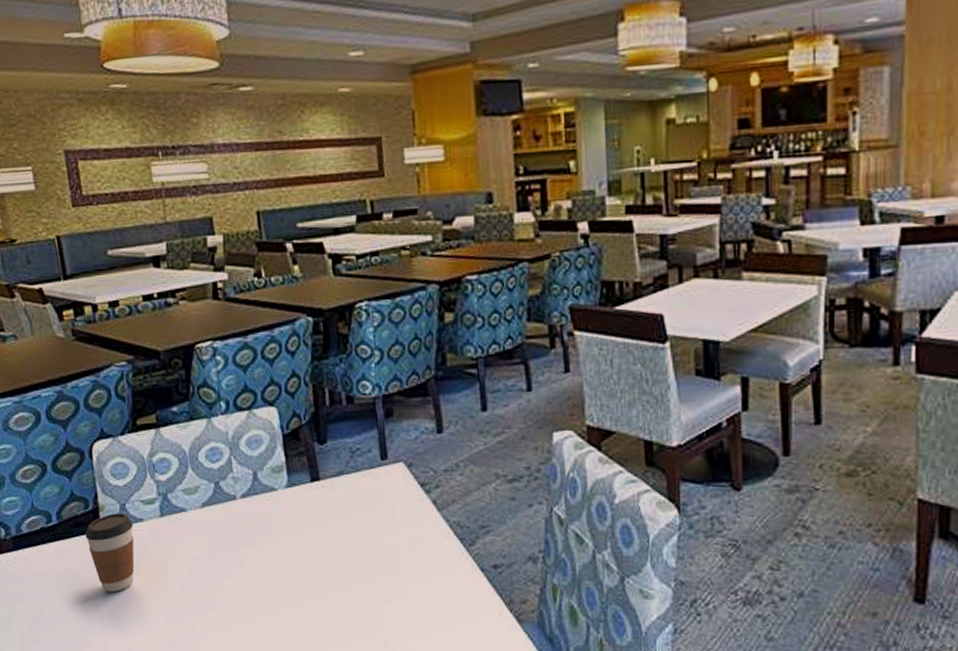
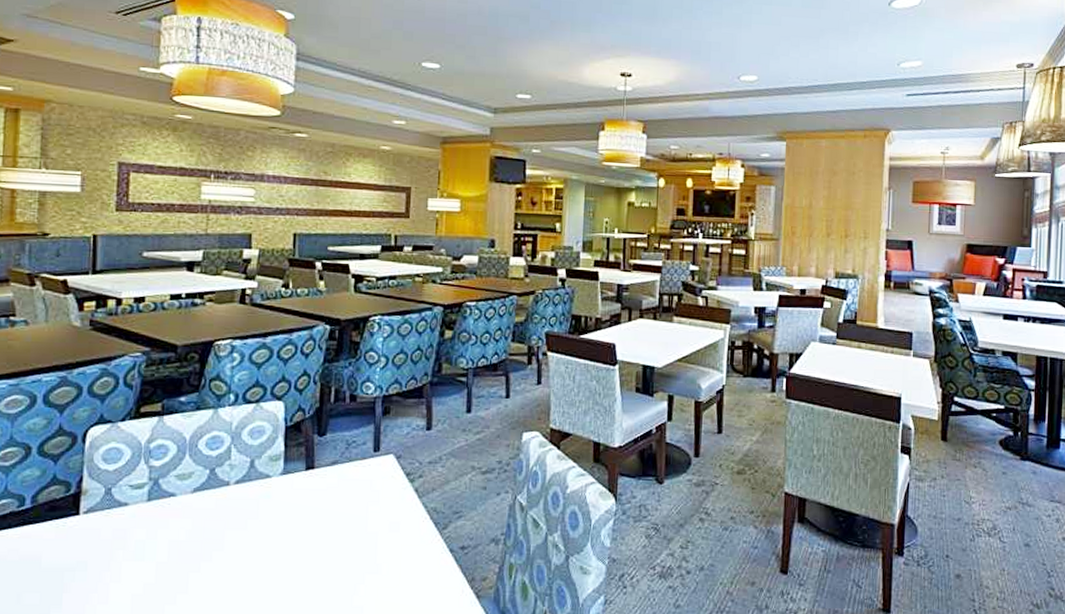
coffee cup: present [85,513,135,593] -> none [60,497,116,578]

